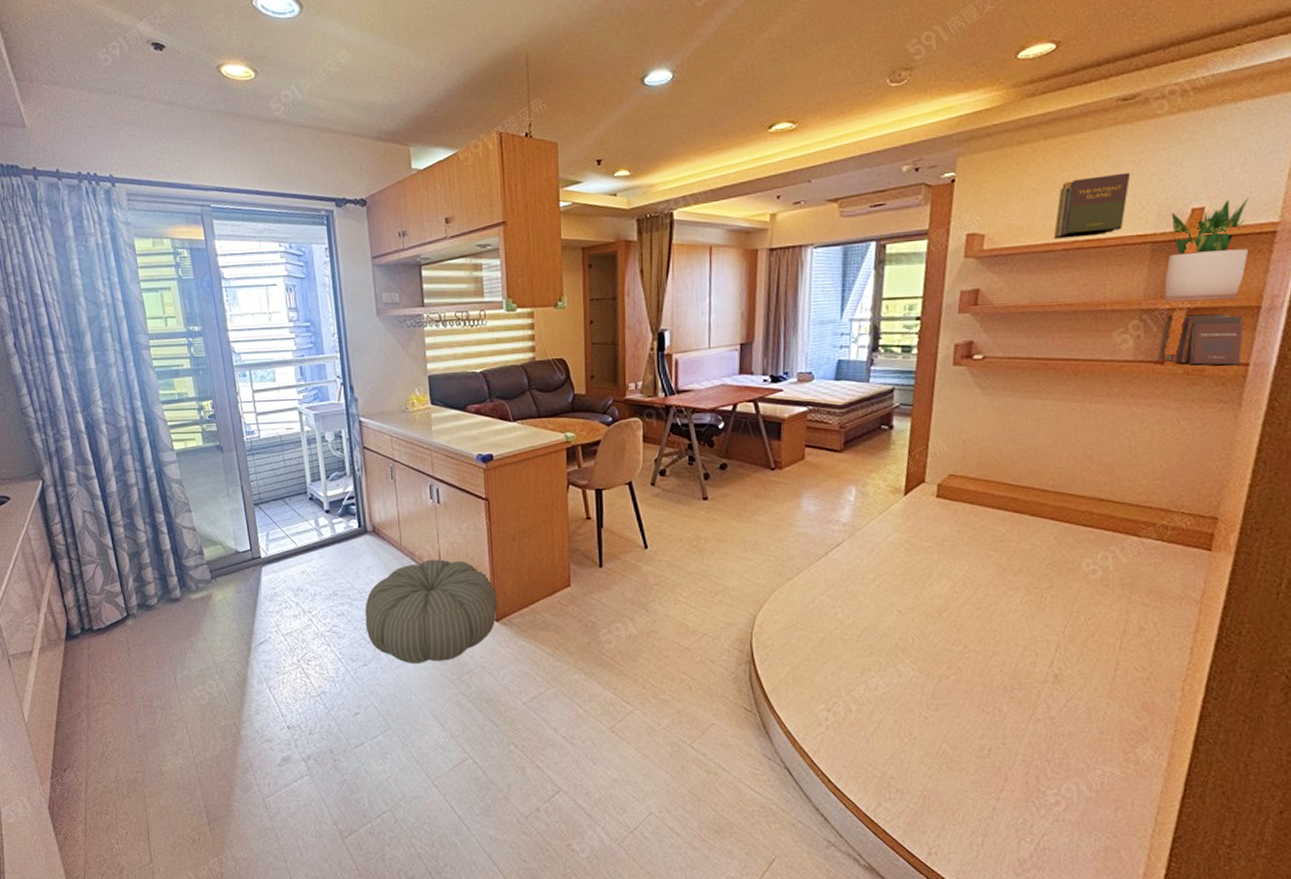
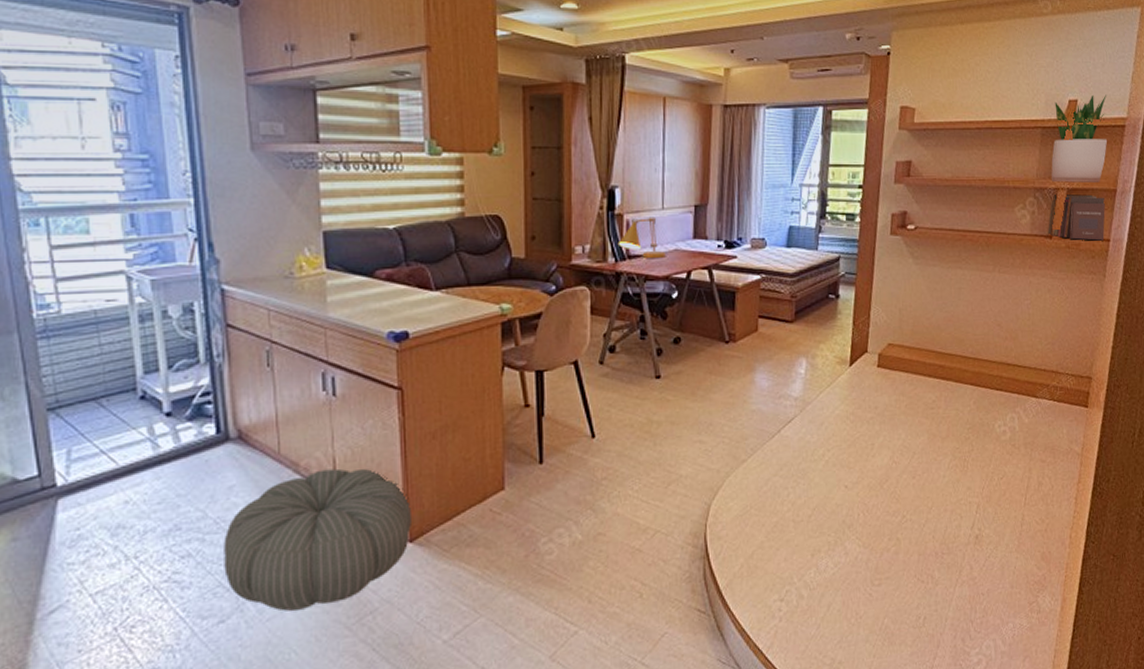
table lamp: none [667,355,712,394] -> present [617,216,666,259]
books: present [1053,172,1130,239] -> none [969,62,1025,118]

